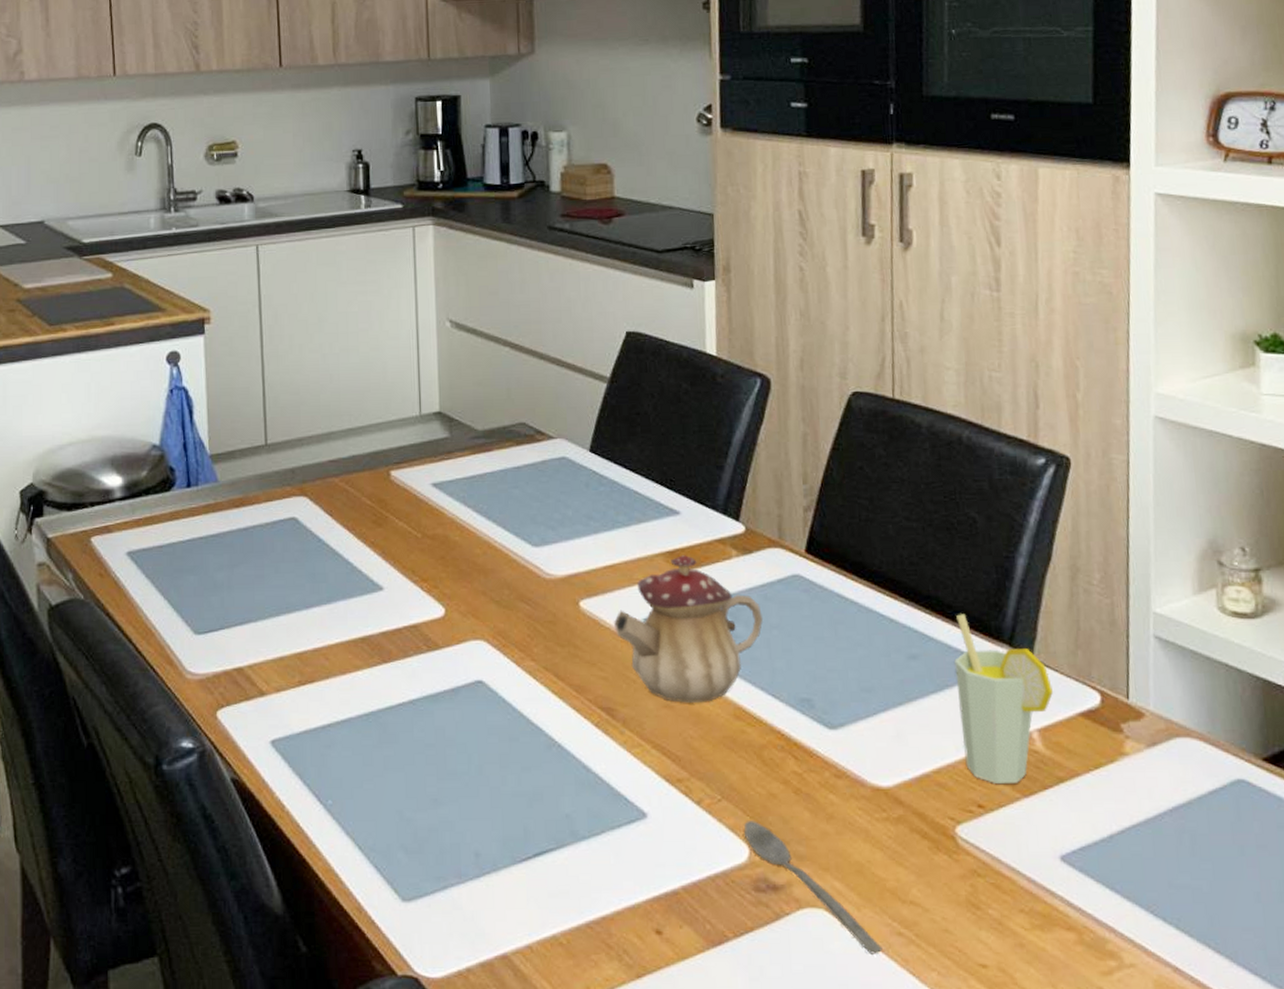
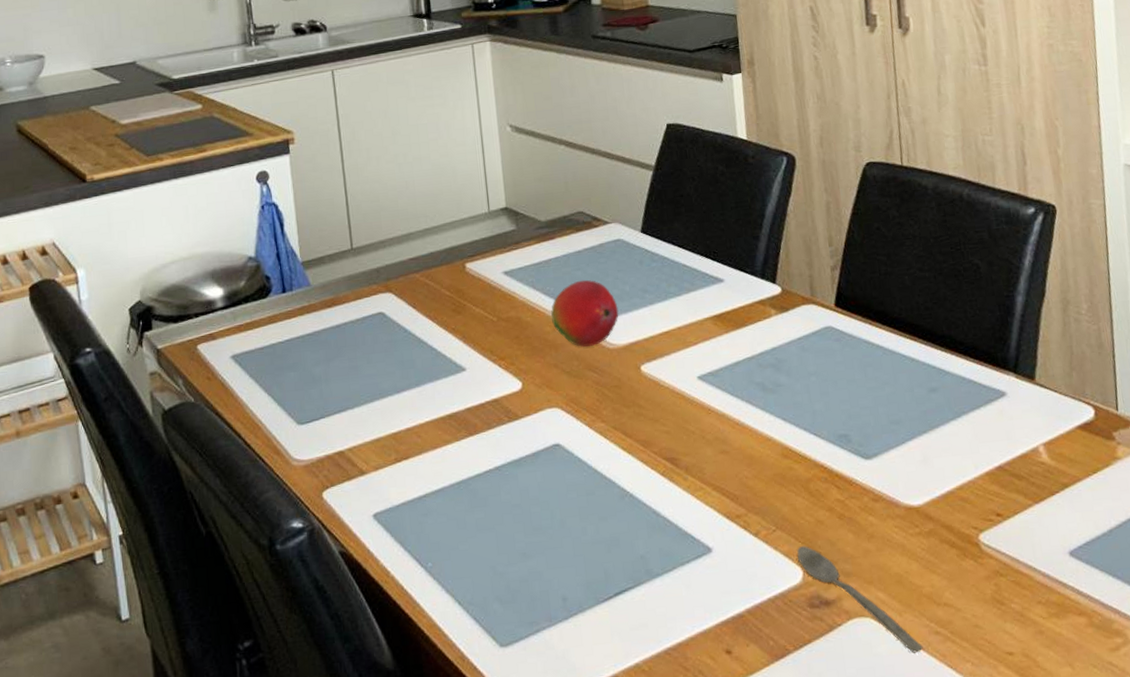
fruit: none [483,499,559,574] -> present [551,279,619,347]
teapot: present [613,555,764,703] -> none [671,317,802,448]
cup: present [953,614,1054,783] -> none [968,349,1055,494]

